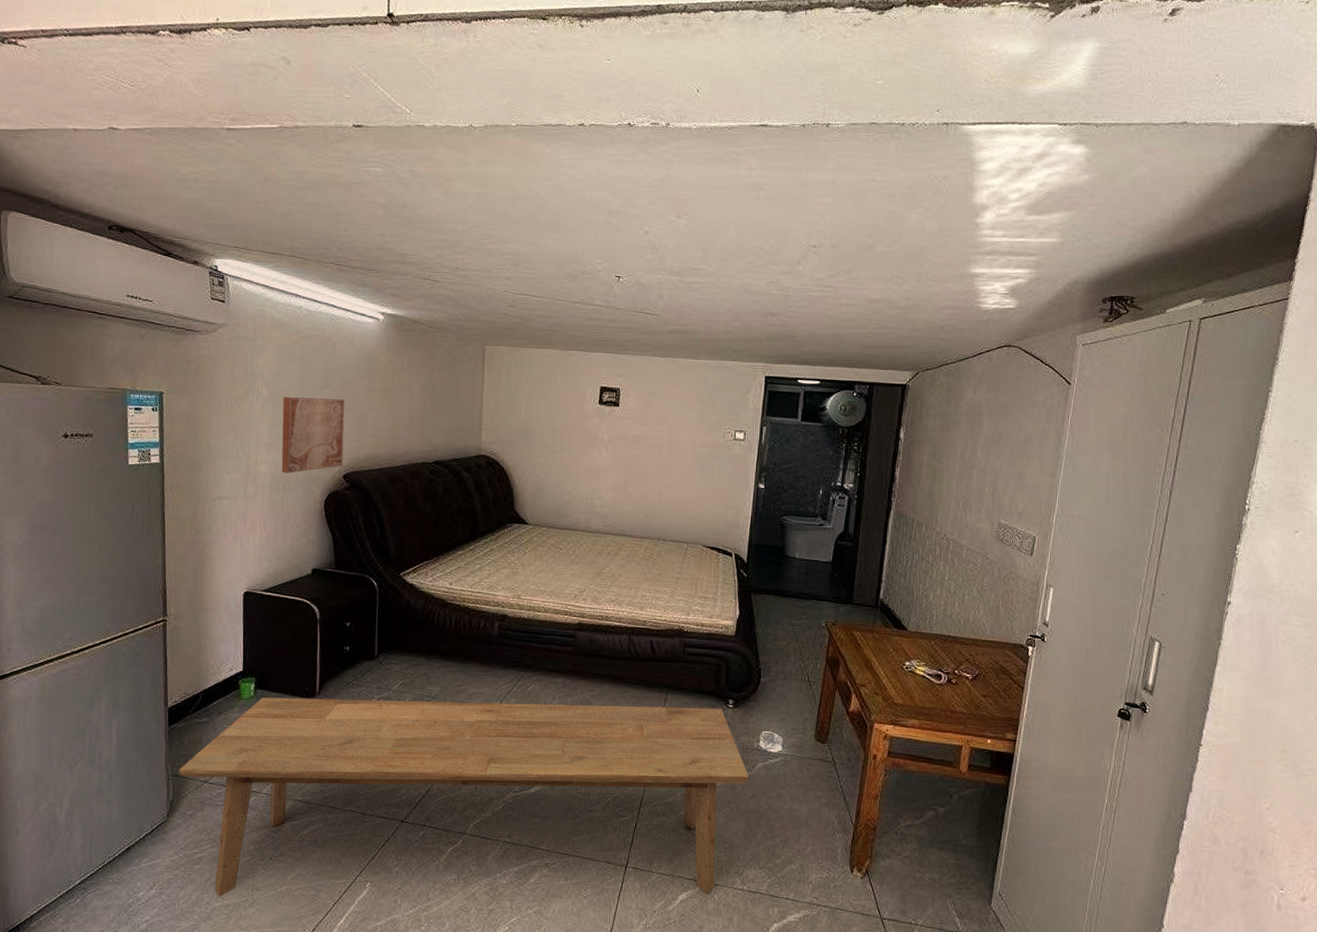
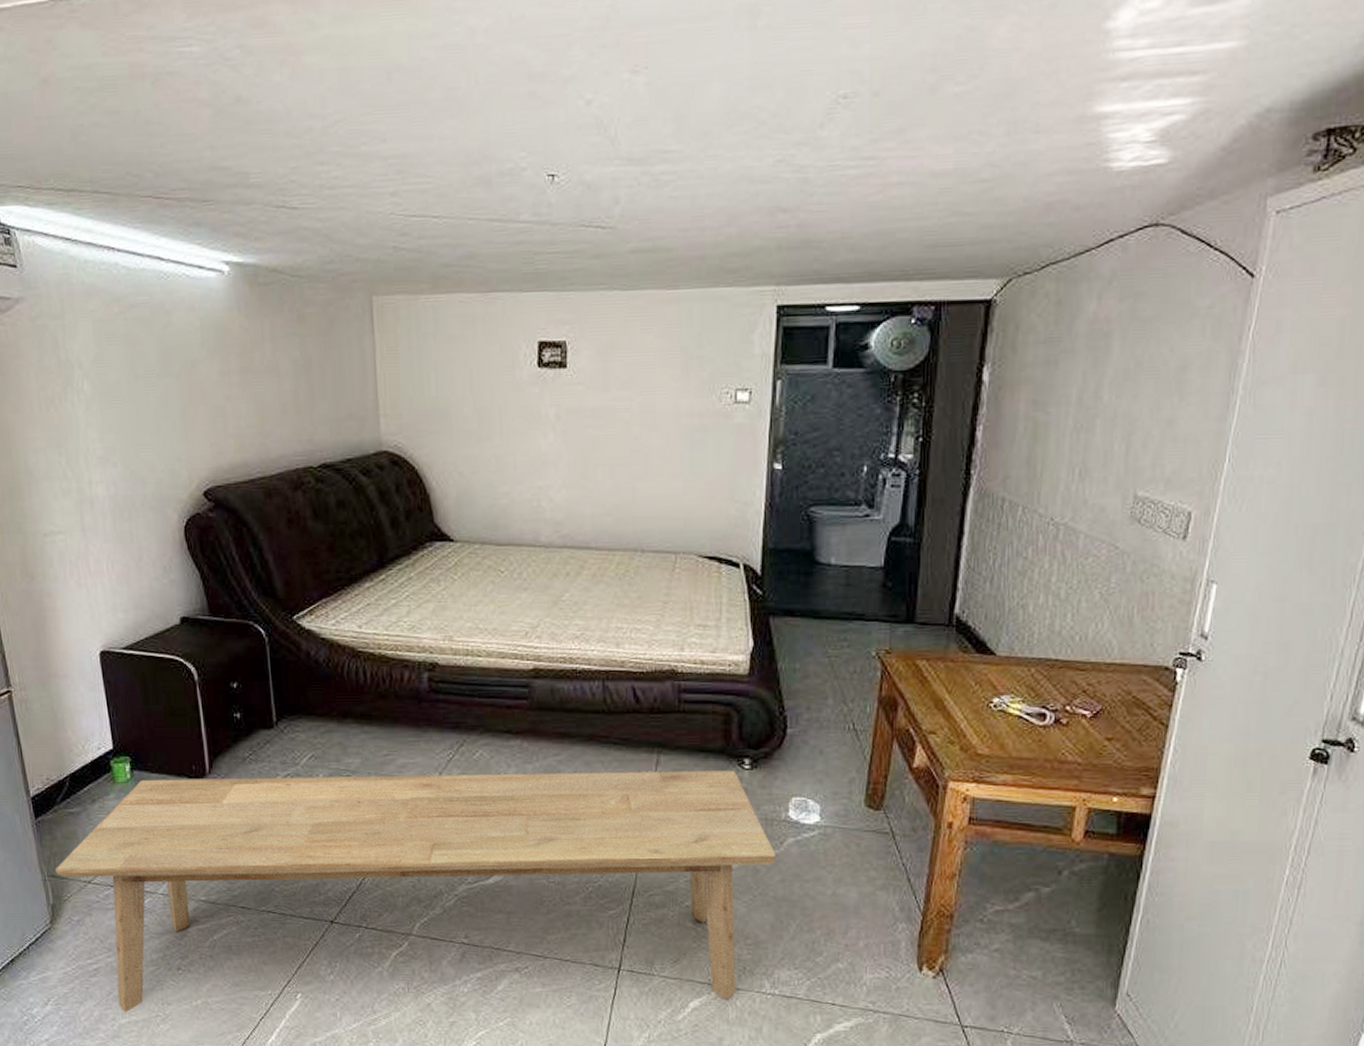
wall art: present [281,396,345,473] -> none [112,389,201,495]

